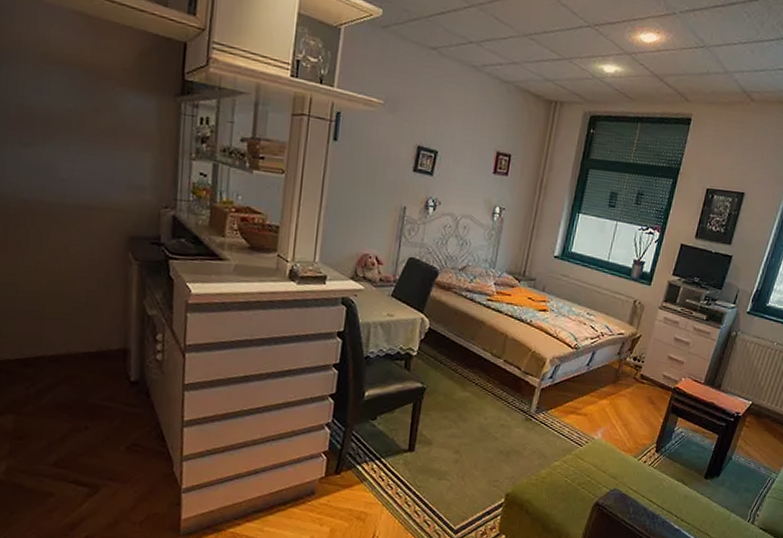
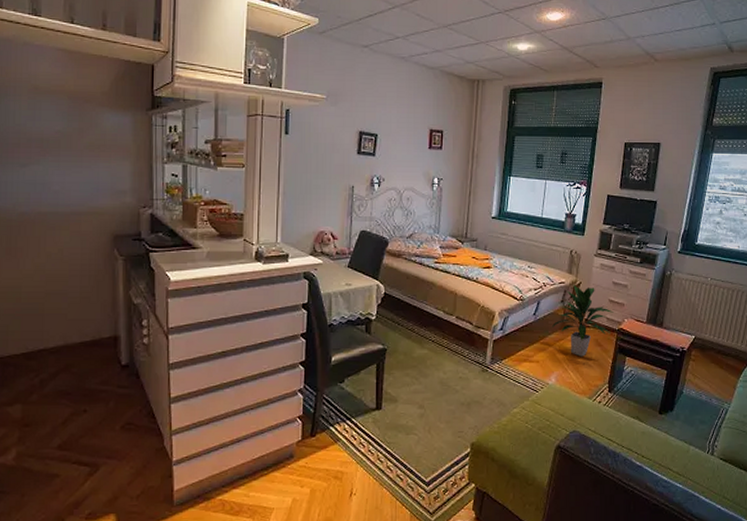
indoor plant: none [605,336,672,414] -> present [552,284,614,357]

